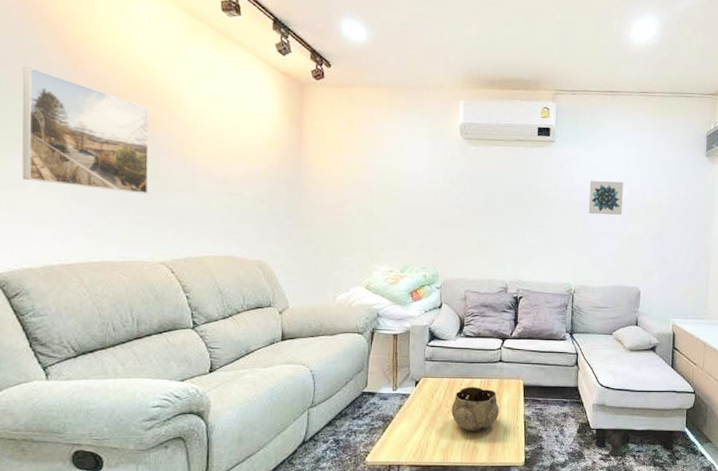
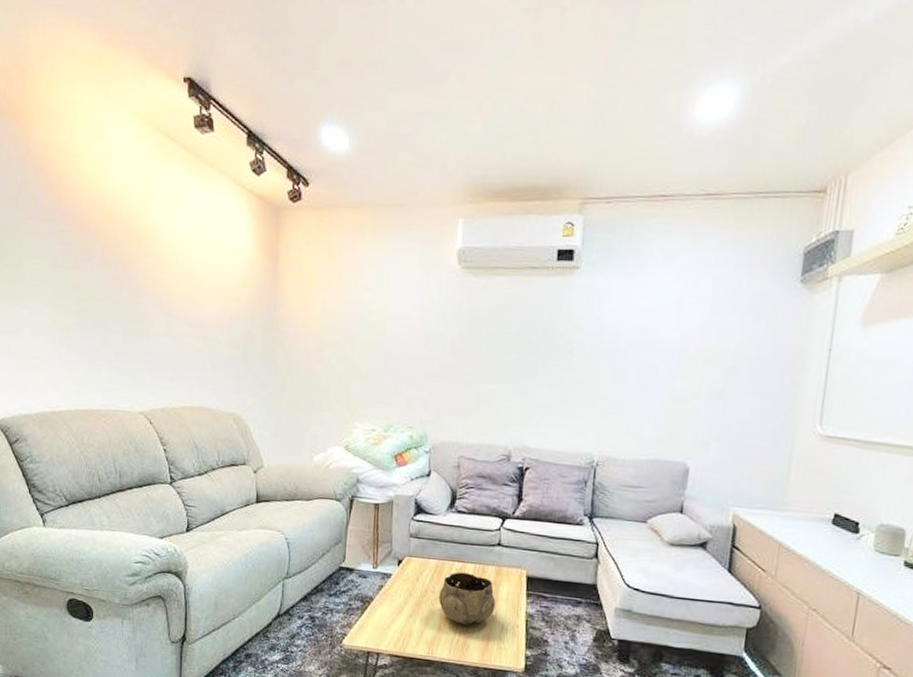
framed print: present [22,67,150,195] -> none [14,206,128,339]
wall art: present [588,180,623,215] -> none [621,319,673,366]

